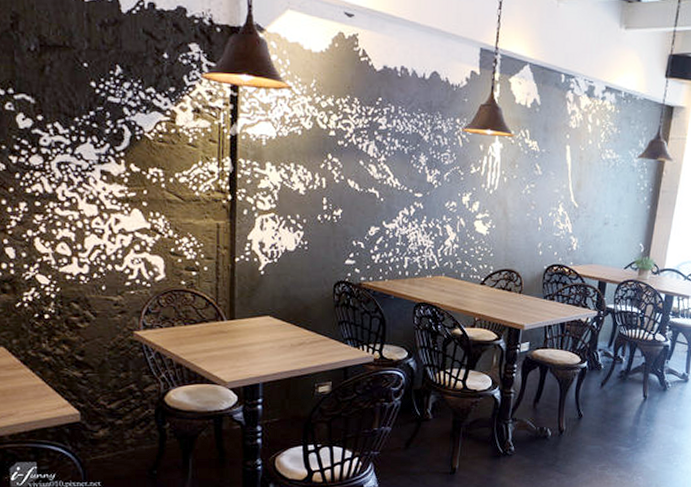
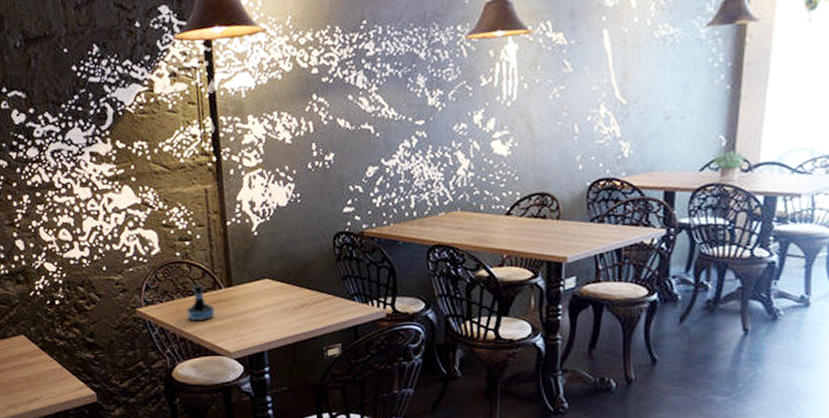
tequila bottle: none [186,315,216,351] -> present [186,285,216,323]

